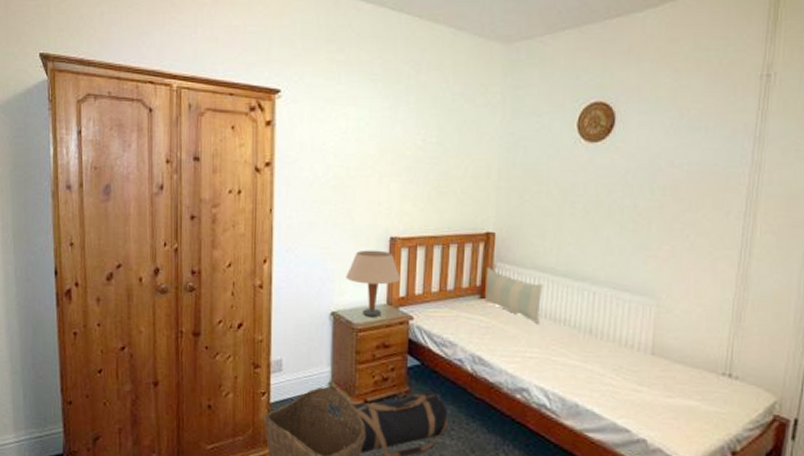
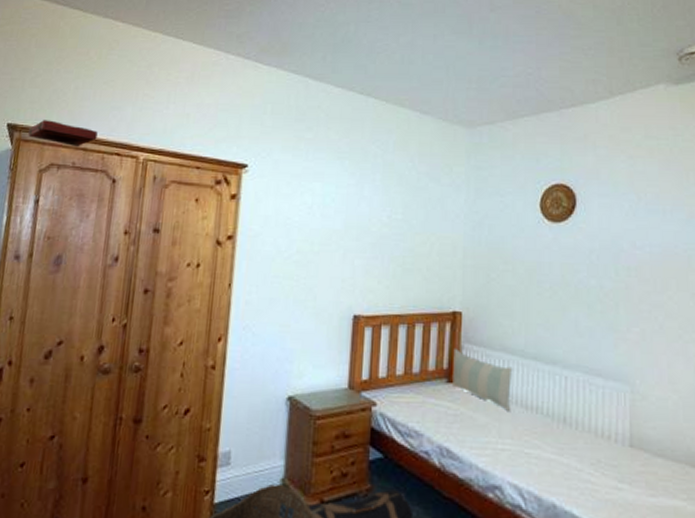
decorative box: none [60,48,129,76] -> present [27,120,98,147]
table lamp: present [346,250,402,317] -> none [305,328,365,402]

